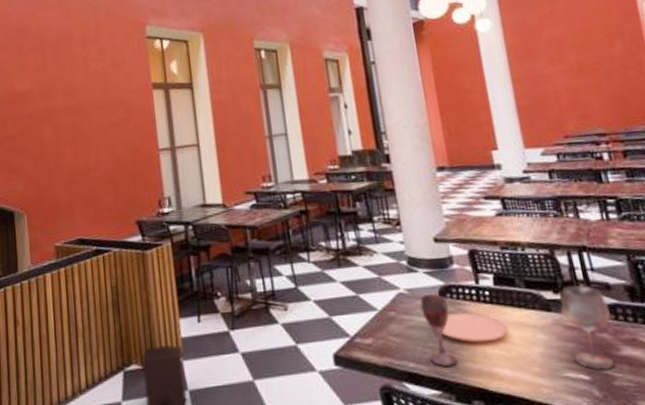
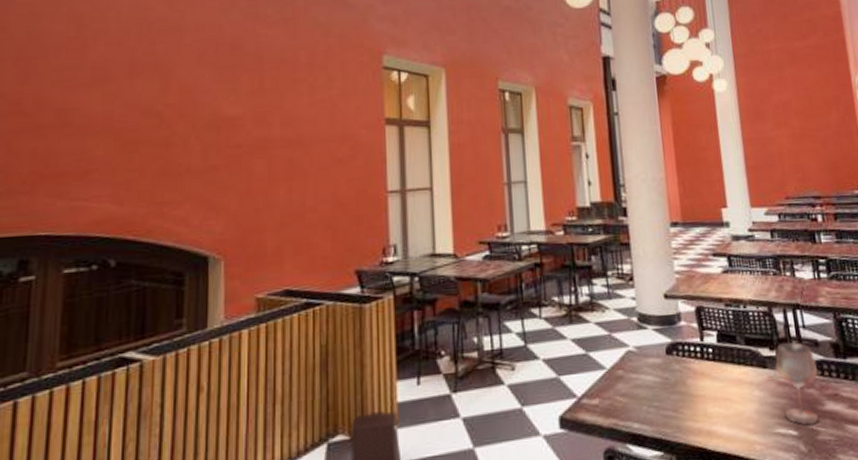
cup: present [420,294,458,366] -> none [647,351,680,426]
plate: present [442,312,509,343] -> none [667,370,728,402]

